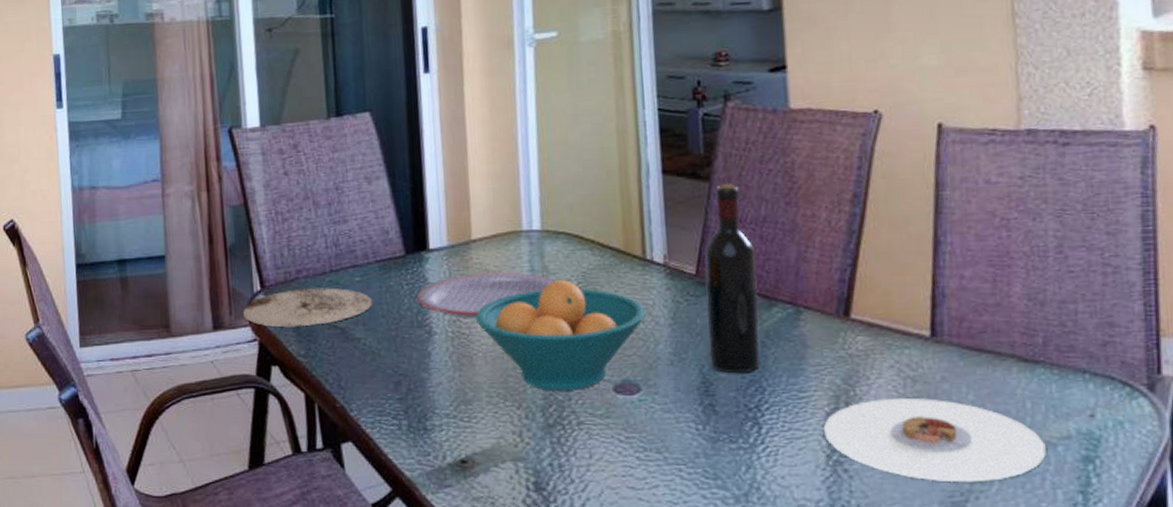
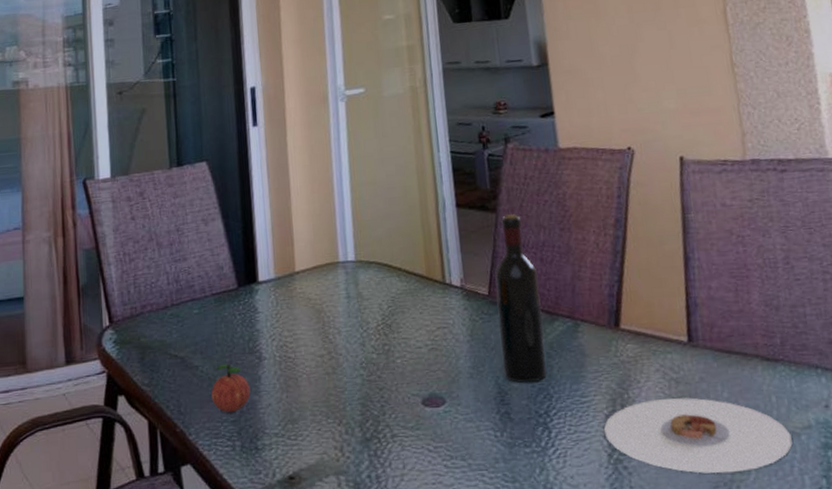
plate: present [243,287,373,328] -> none [93,320,210,359]
apple: none [374,337,419,390] -> present [210,363,251,413]
plate: present [416,272,556,319] -> none [248,299,369,344]
fruit bowl: present [475,280,647,391] -> none [299,305,448,407]

